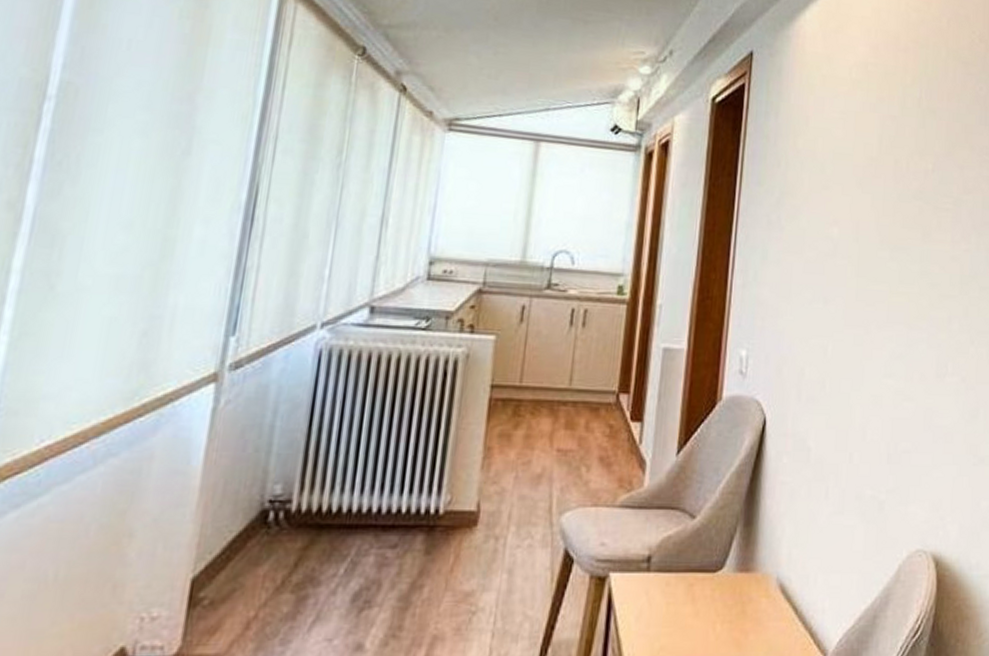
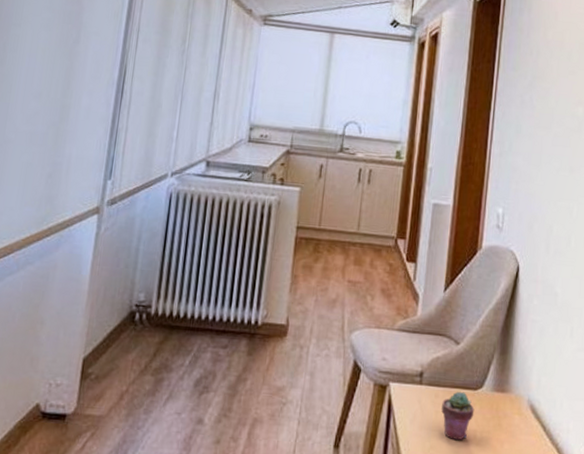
potted succulent: none [674,576,714,636] -> present [441,391,475,440]

